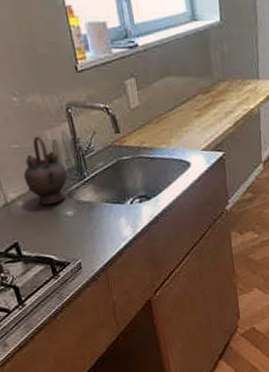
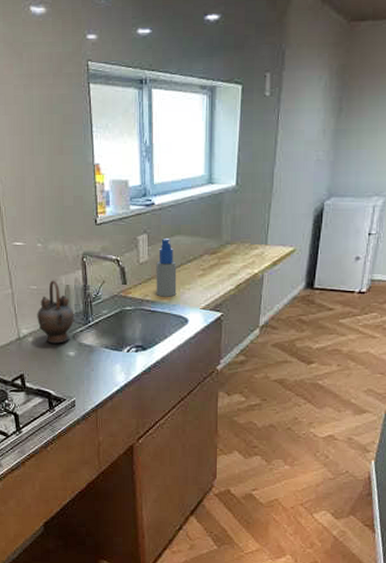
spray bottle: none [148,81,175,143] -> present [156,239,177,297]

